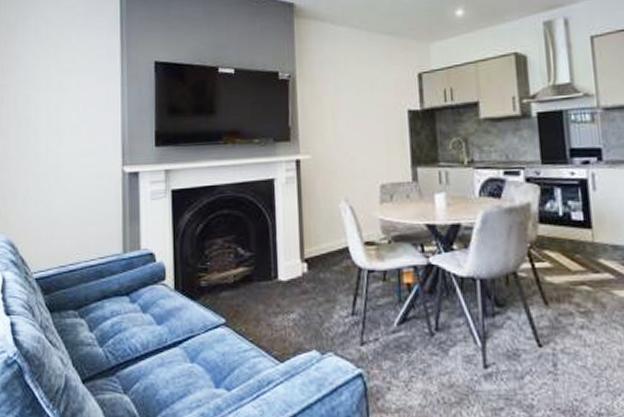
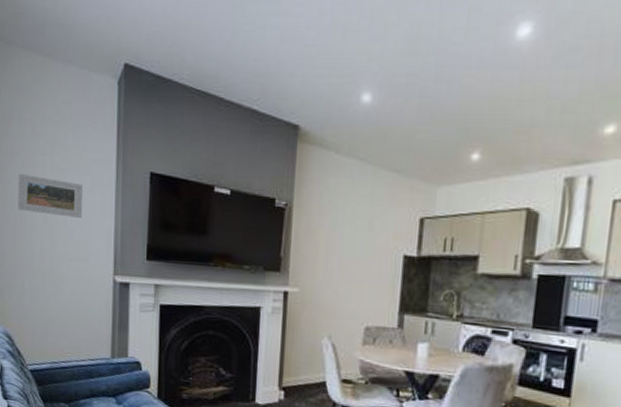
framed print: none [22,77,89,114] -> present [18,173,83,218]

